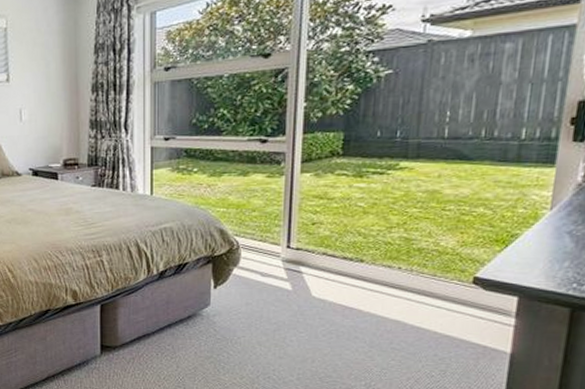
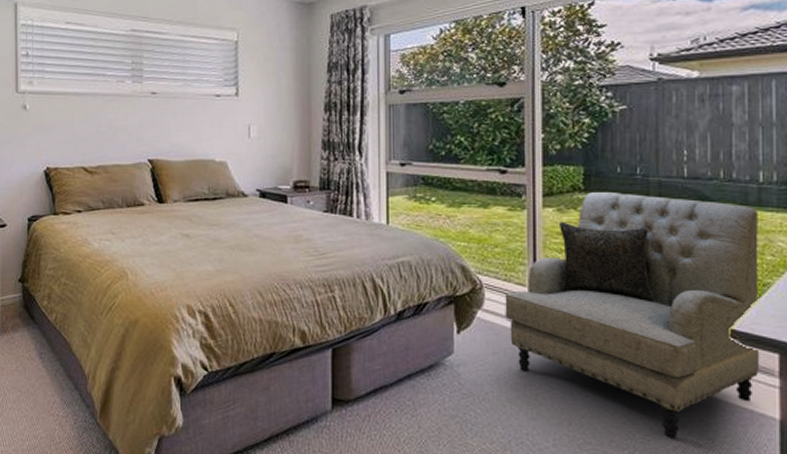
armchair: none [259,155,516,371] -> present [505,192,760,439]

